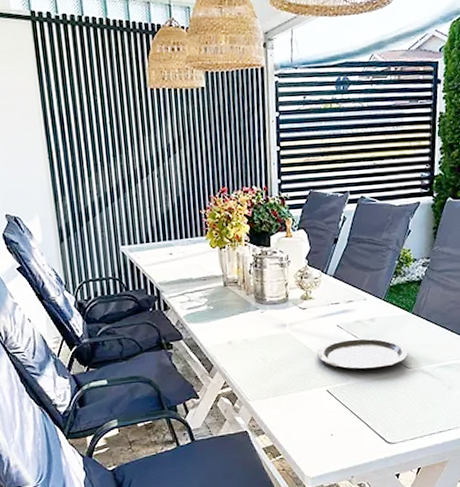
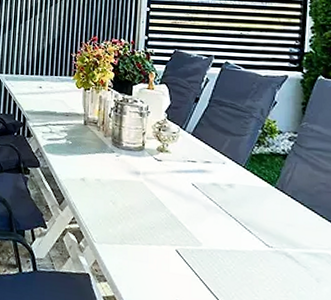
plate: present [317,337,408,370] -> none [169,199,270,240]

